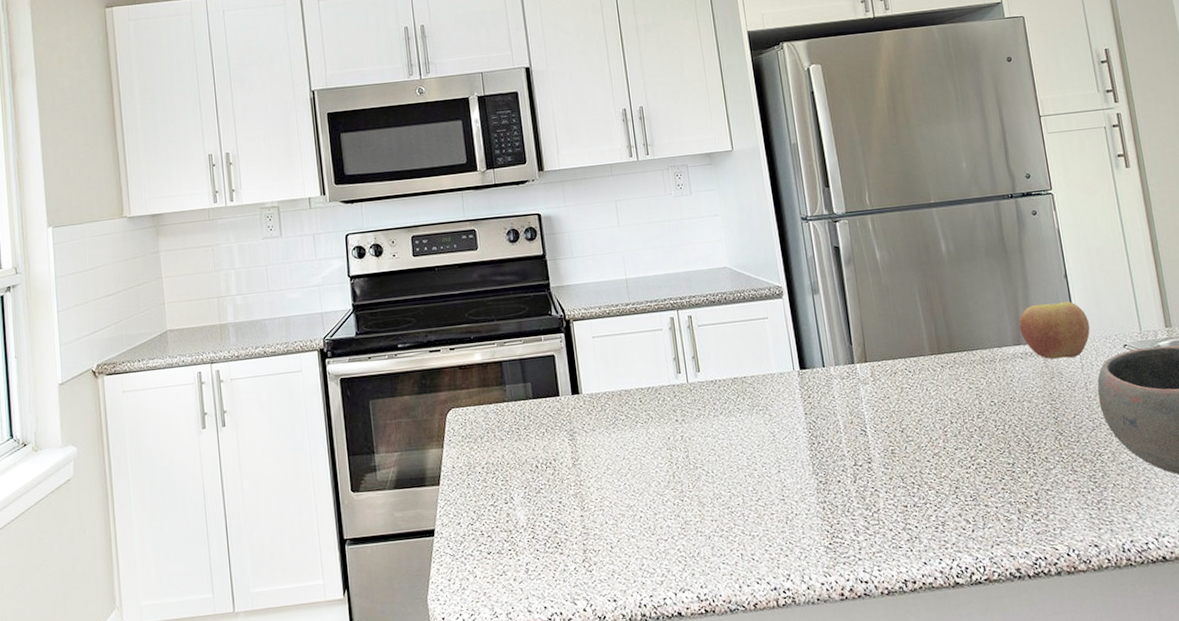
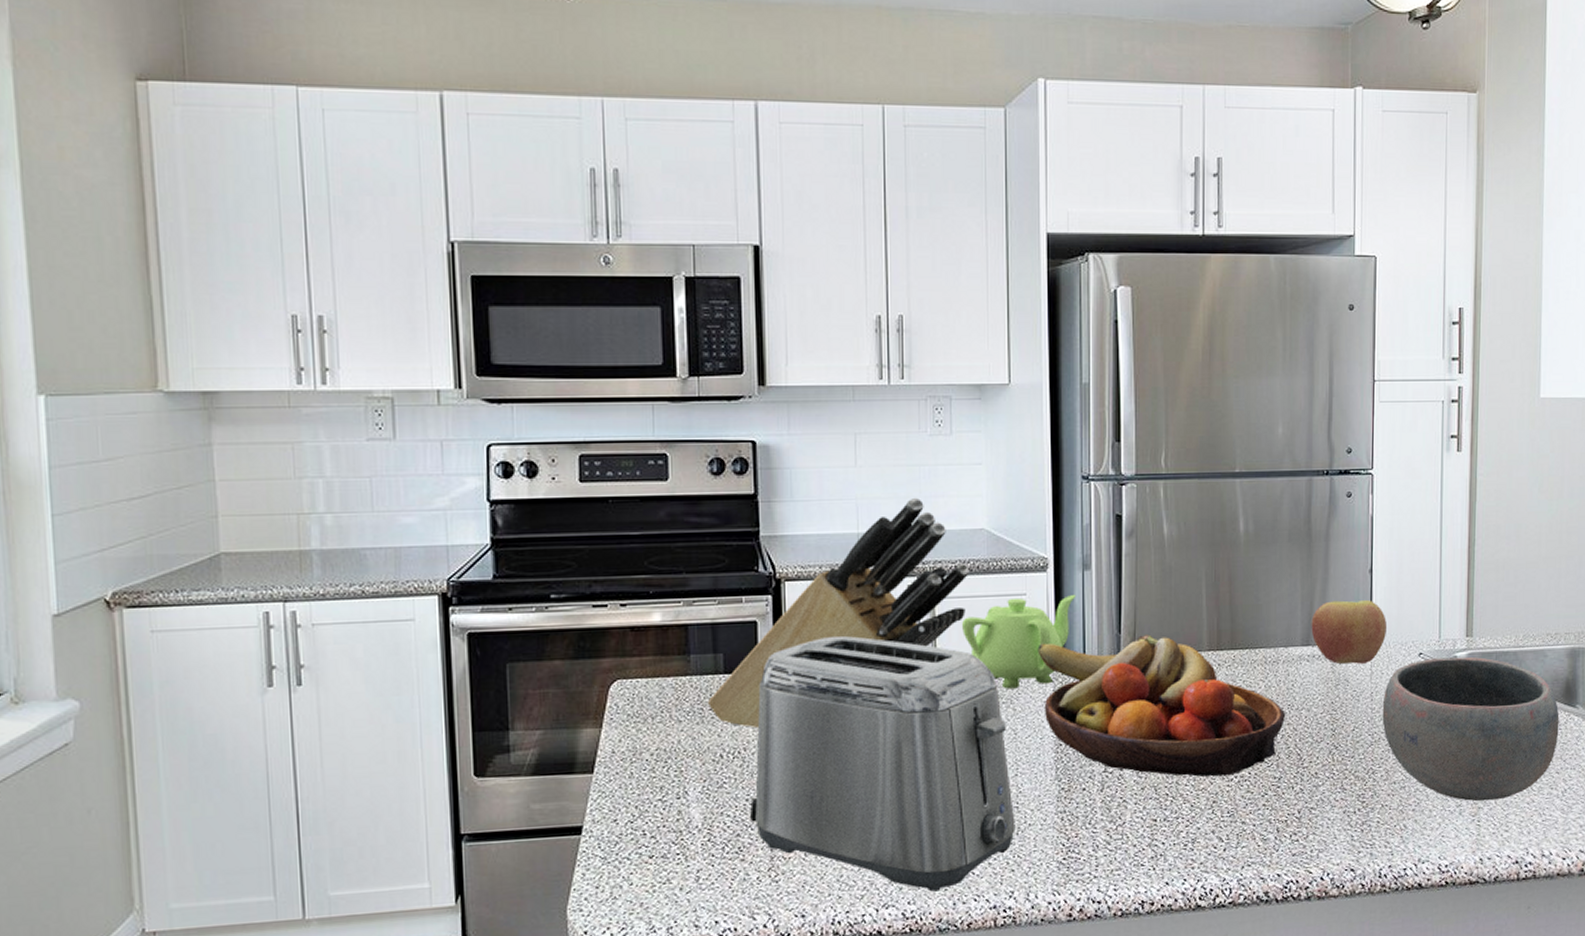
knife block: none [522,246,720,443] -> present [707,497,970,729]
toaster: none [561,362,785,577] -> present [749,635,1015,892]
teapot: none [718,316,810,398] -> present [962,595,1076,689]
fruit bowl: none [783,344,1010,466] -> present [1037,635,1286,777]

